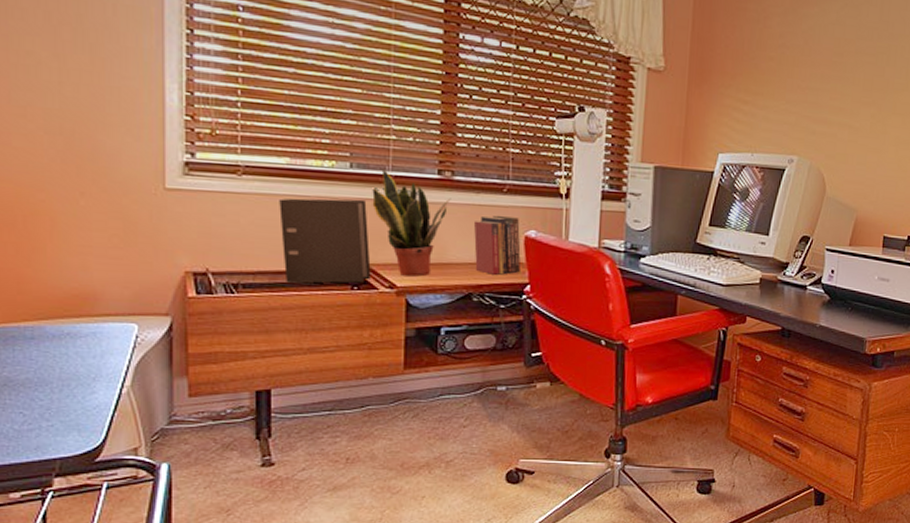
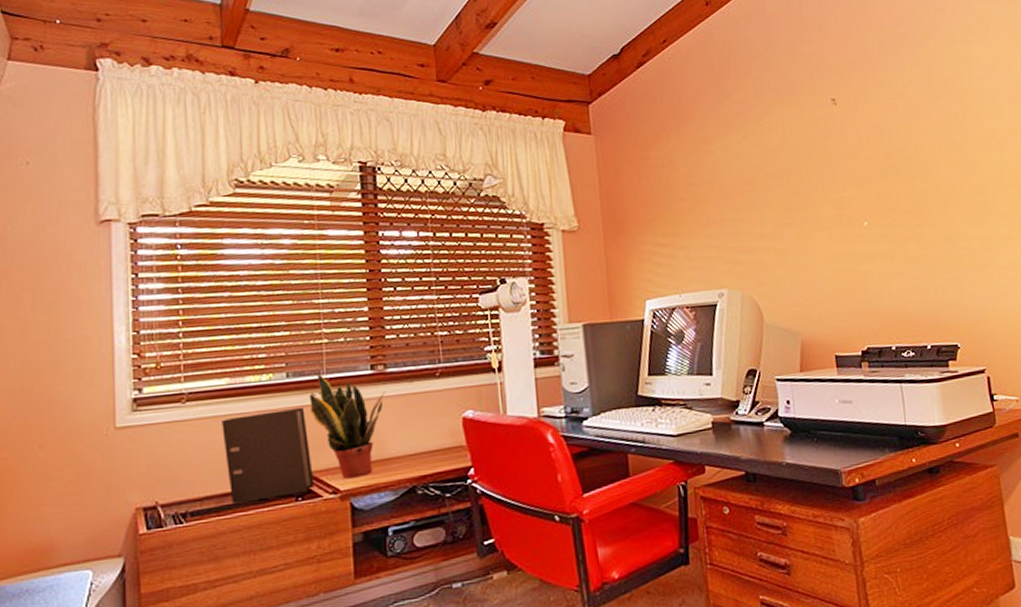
books: present [474,215,521,275] -> none [411,400,462,463]

